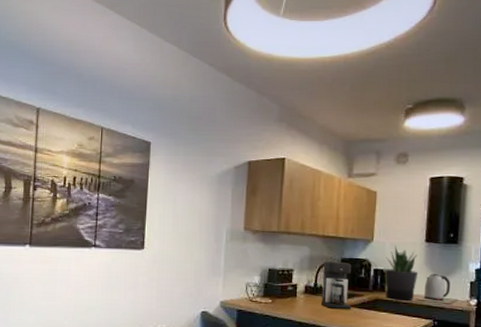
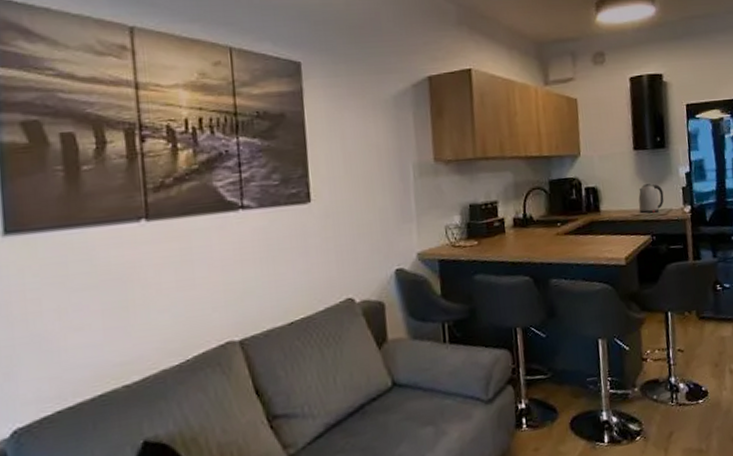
coffee maker: present [320,261,352,310] -> none [530,184,567,241]
planter: present [384,245,418,301] -> none [595,158,631,219]

